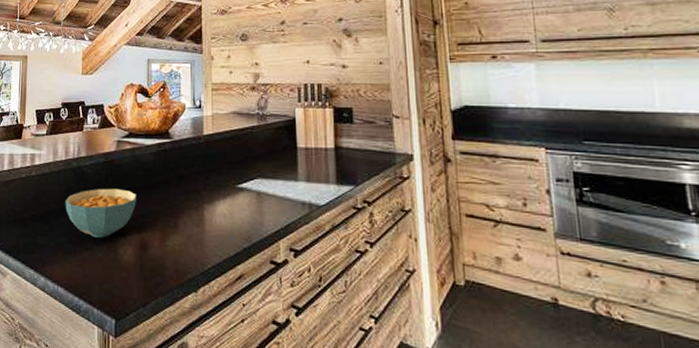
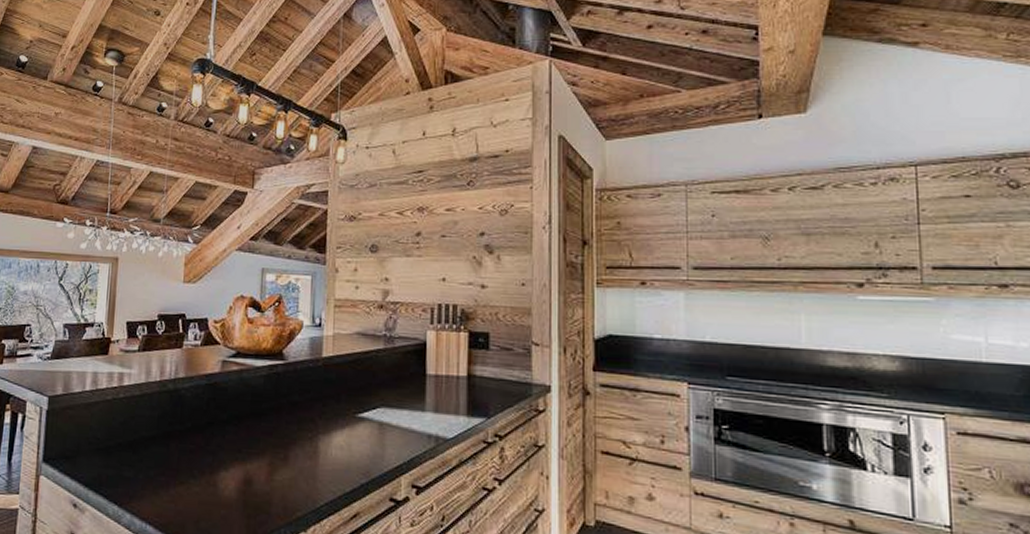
cereal bowl: present [65,188,136,238] -> none [158,414,242,471]

